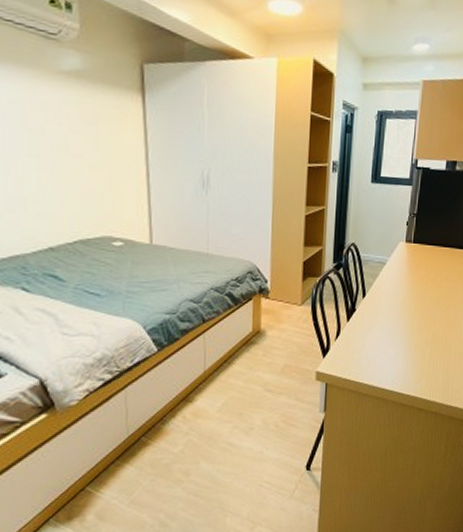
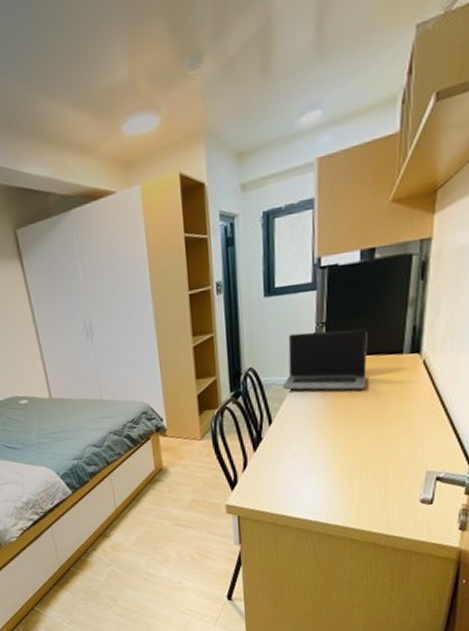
laptop computer: none [377,219,446,275] -> present [282,328,368,391]

